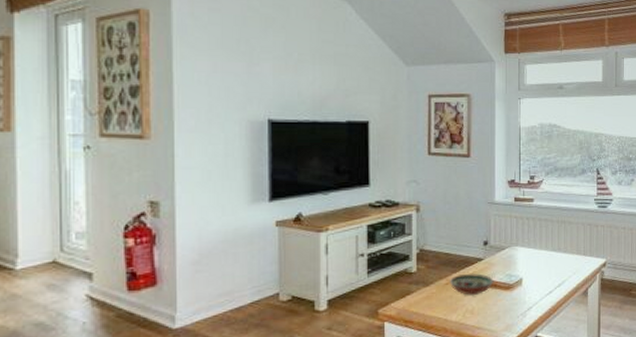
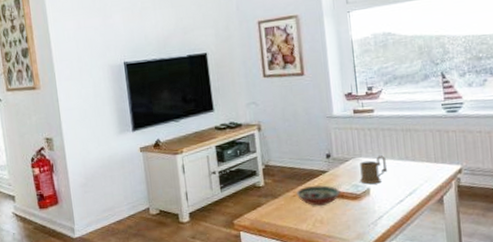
mug: none [514,246,541,275] -> present [360,155,388,184]

